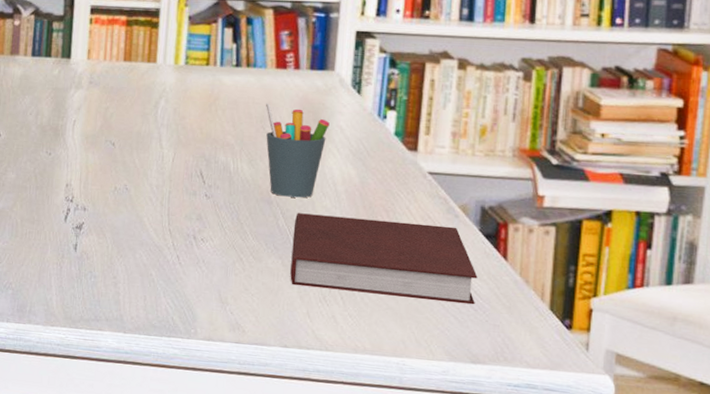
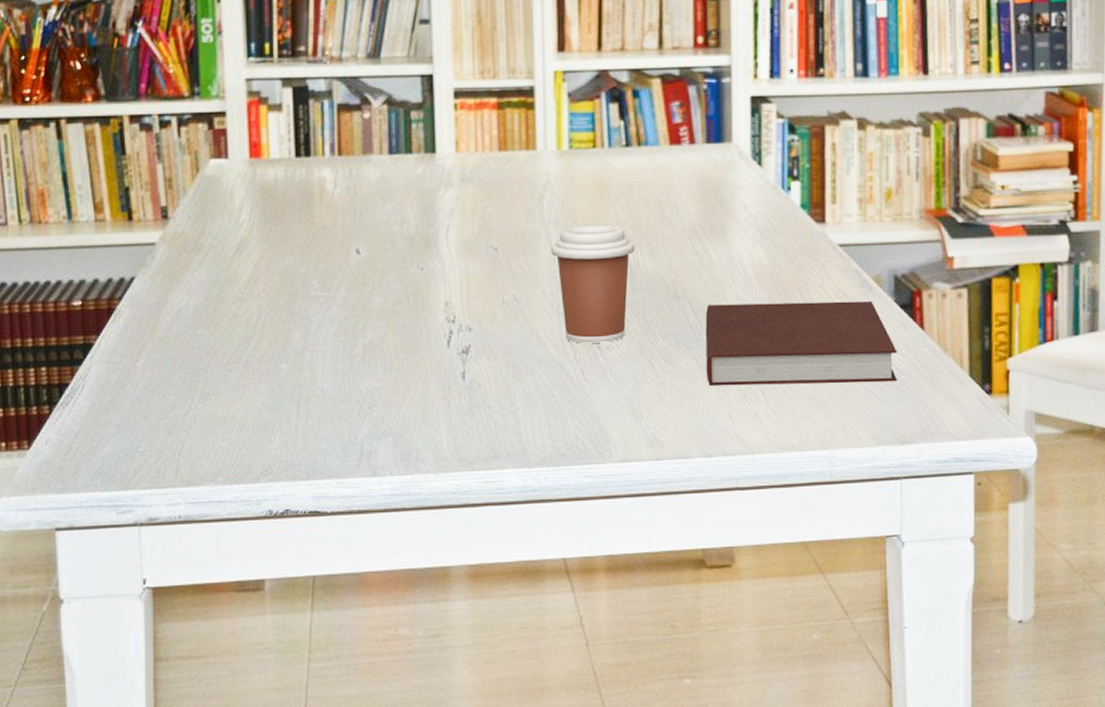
coffee cup: none [161,131,235,235] -> present [551,224,635,343]
pen holder: present [266,103,330,198] -> none [663,185,733,288]

